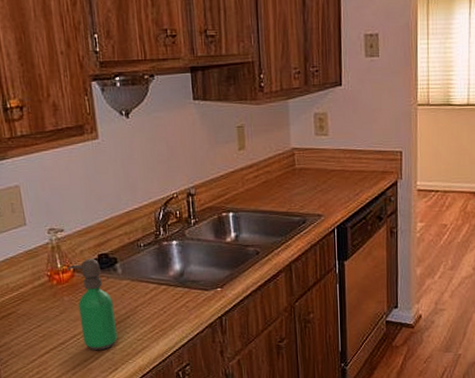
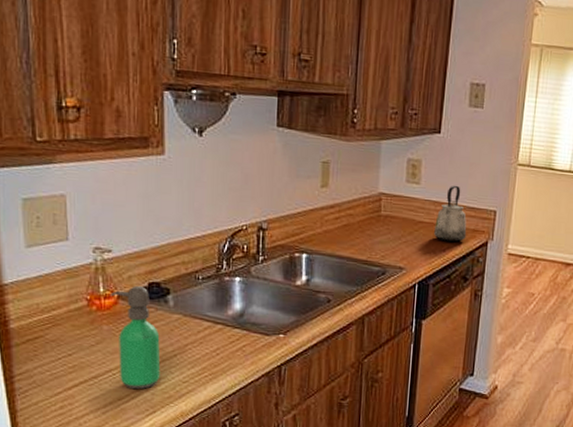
kettle: none [346,132,377,186] -> present [434,185,467,243]

